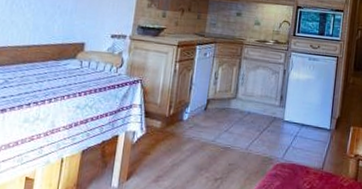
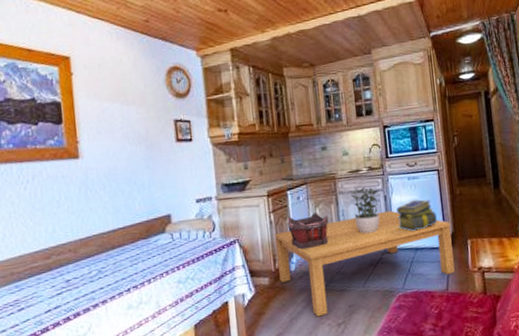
coffee table: none [171,82,339,168] -> present [274,210,455,317]
decorative container: none [190,70,229,103] -> present [287,211,329,250]
potted plant: none [252,55,280,102] -> present [349,186,380,234]
stack of books: none [291,79,327,108] -> present [396,199,437,231]

